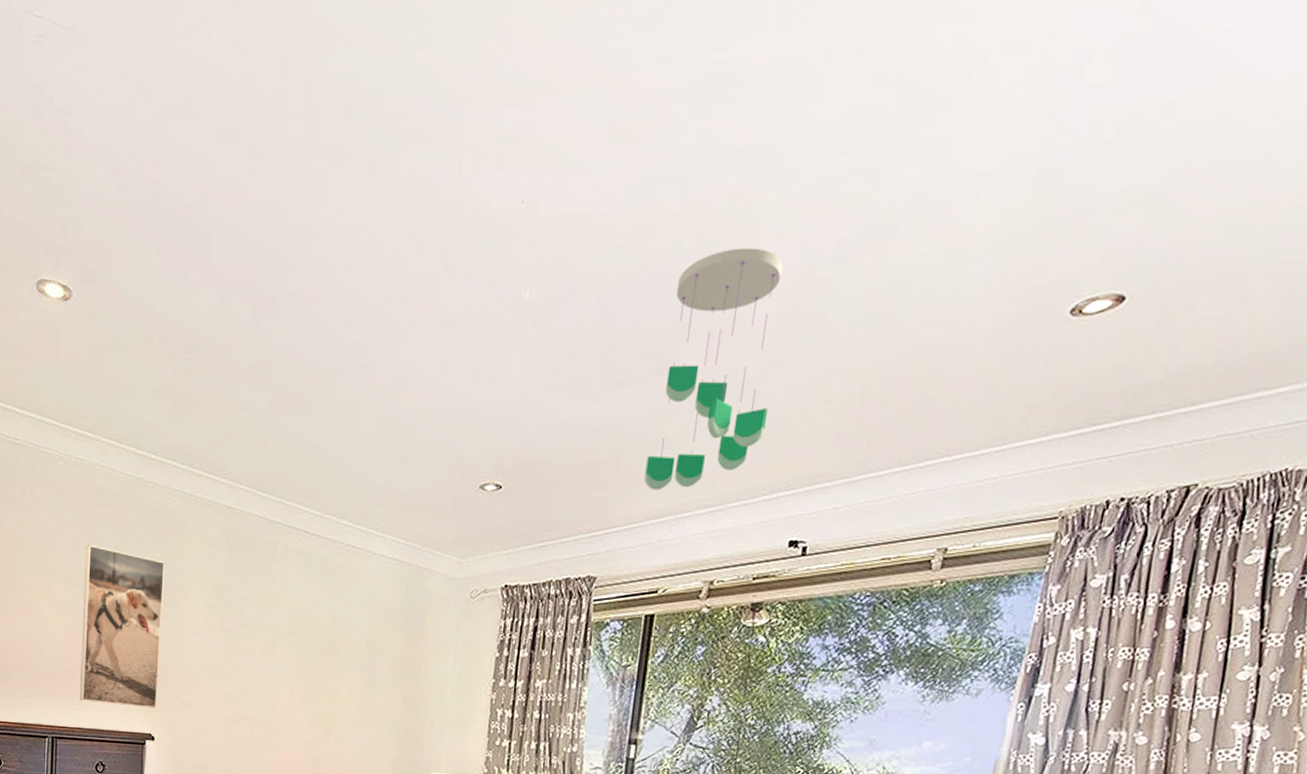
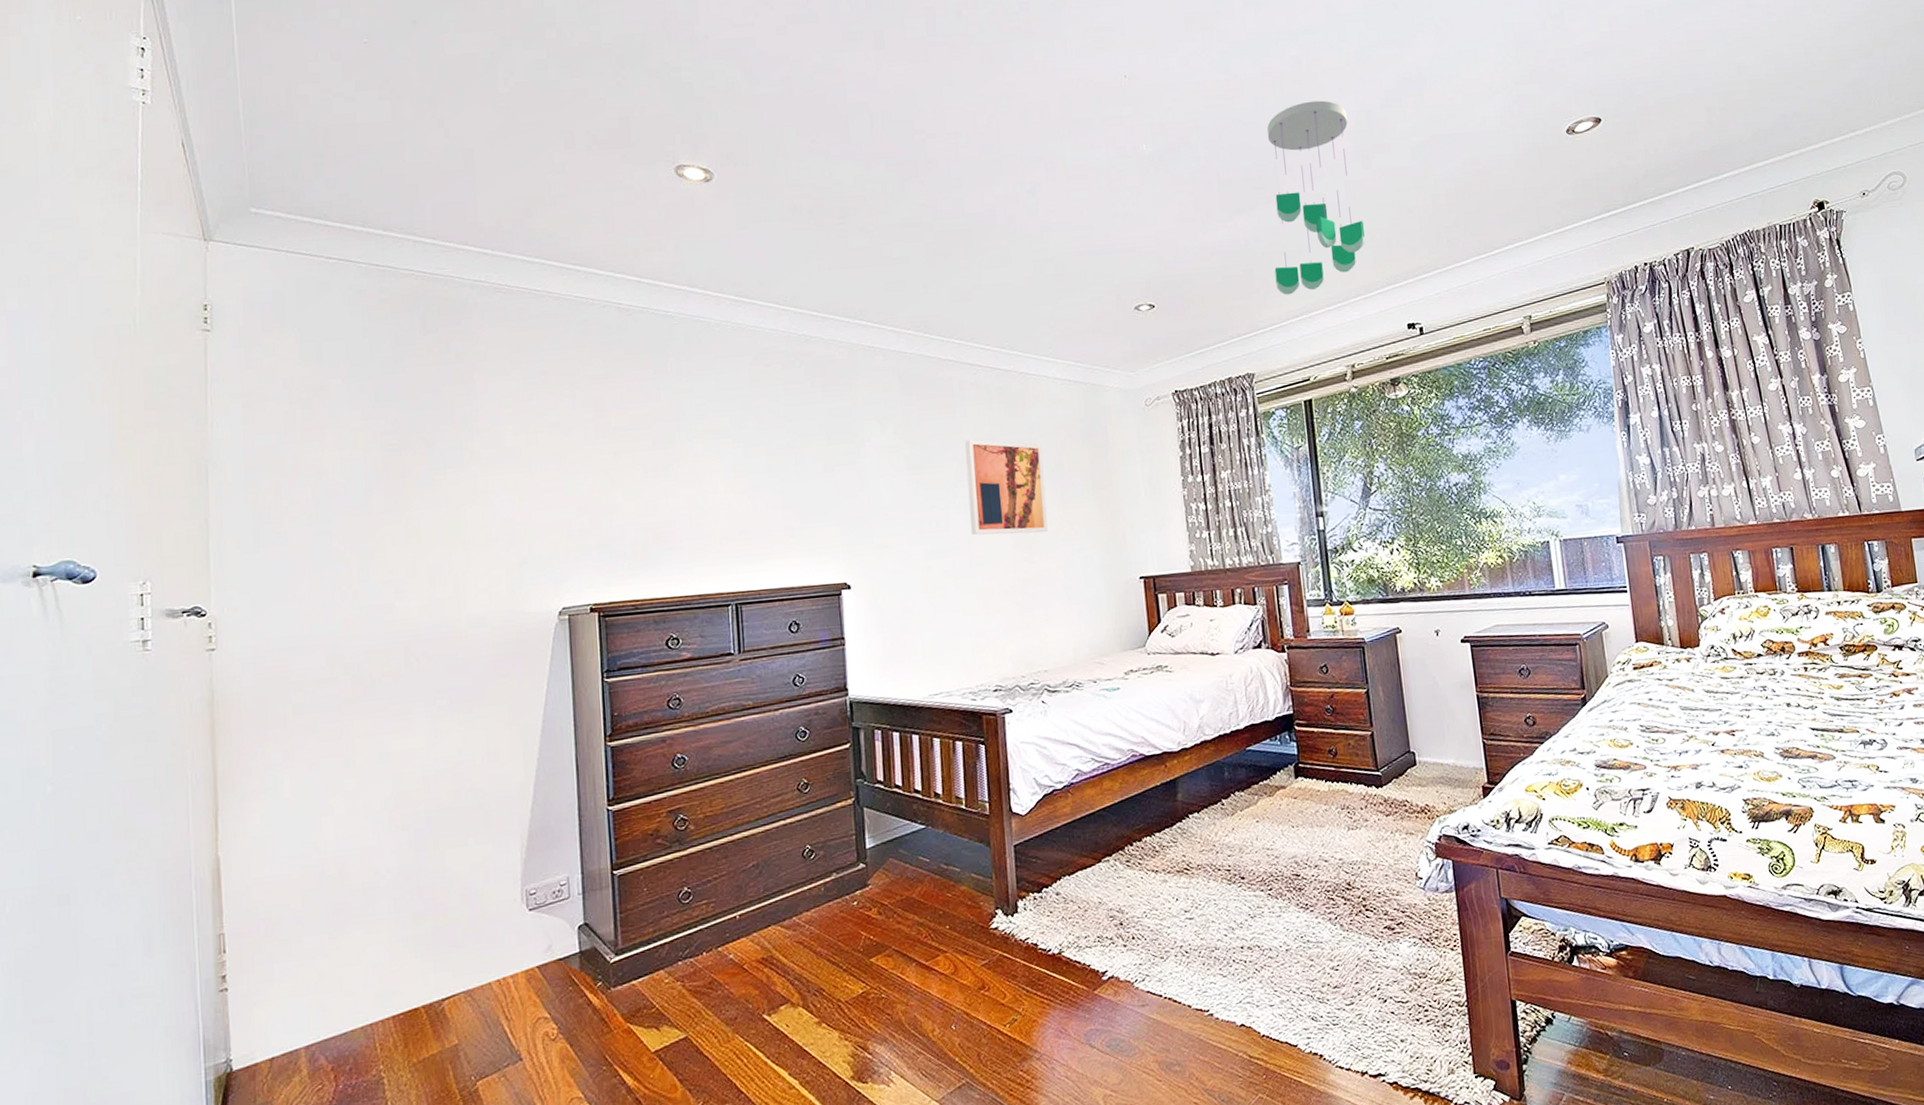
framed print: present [80,545,165,709] -> none [754,403,850,561]
wall art: none [272,609,356,716] -> present [965,439,1048,536]

